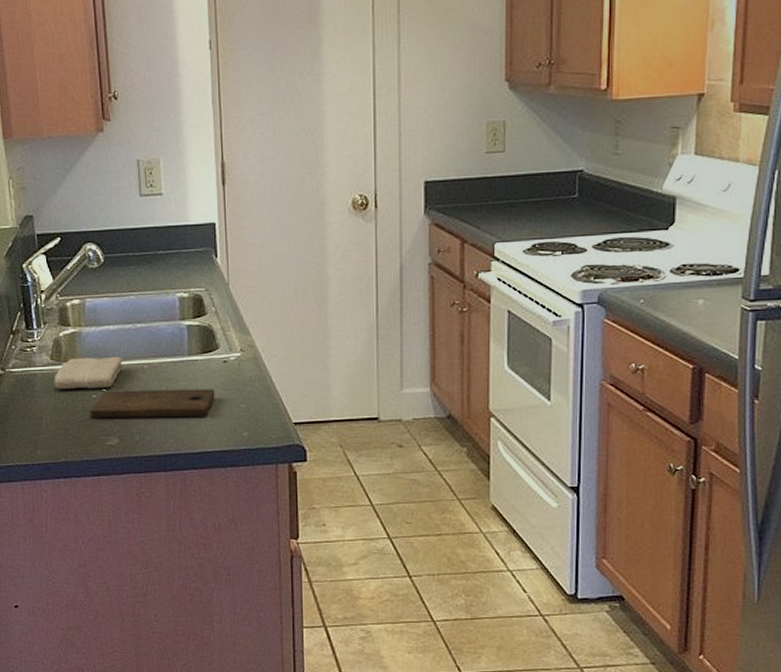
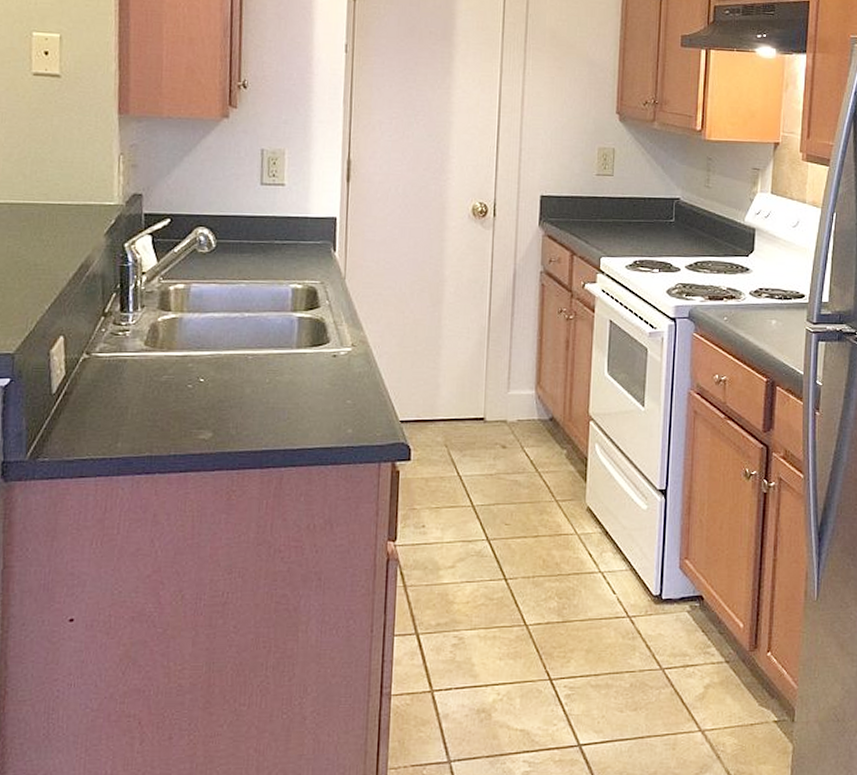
washcloth: present [54,356,123,389] -> none [145,344,226,378]
cutting board: present [90,389,215,419] -> none [182,381,322,412]

